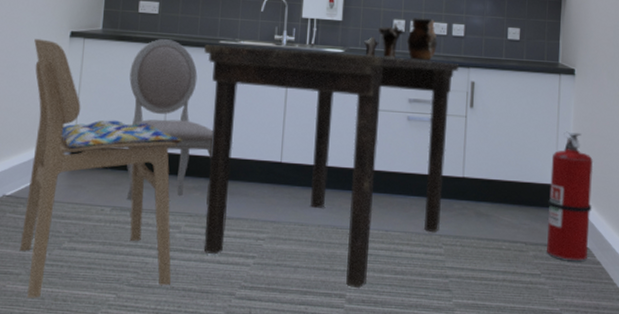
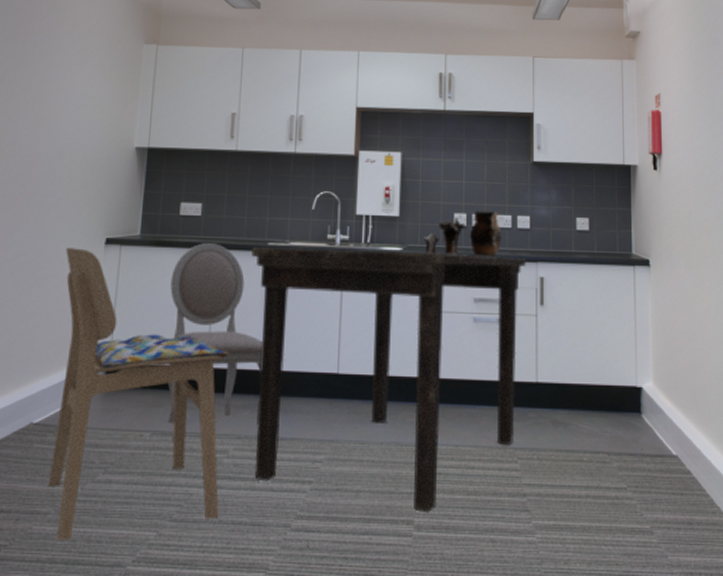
fire extinguisher: present [547,131,594,261] -> none [630,327,677,470]

